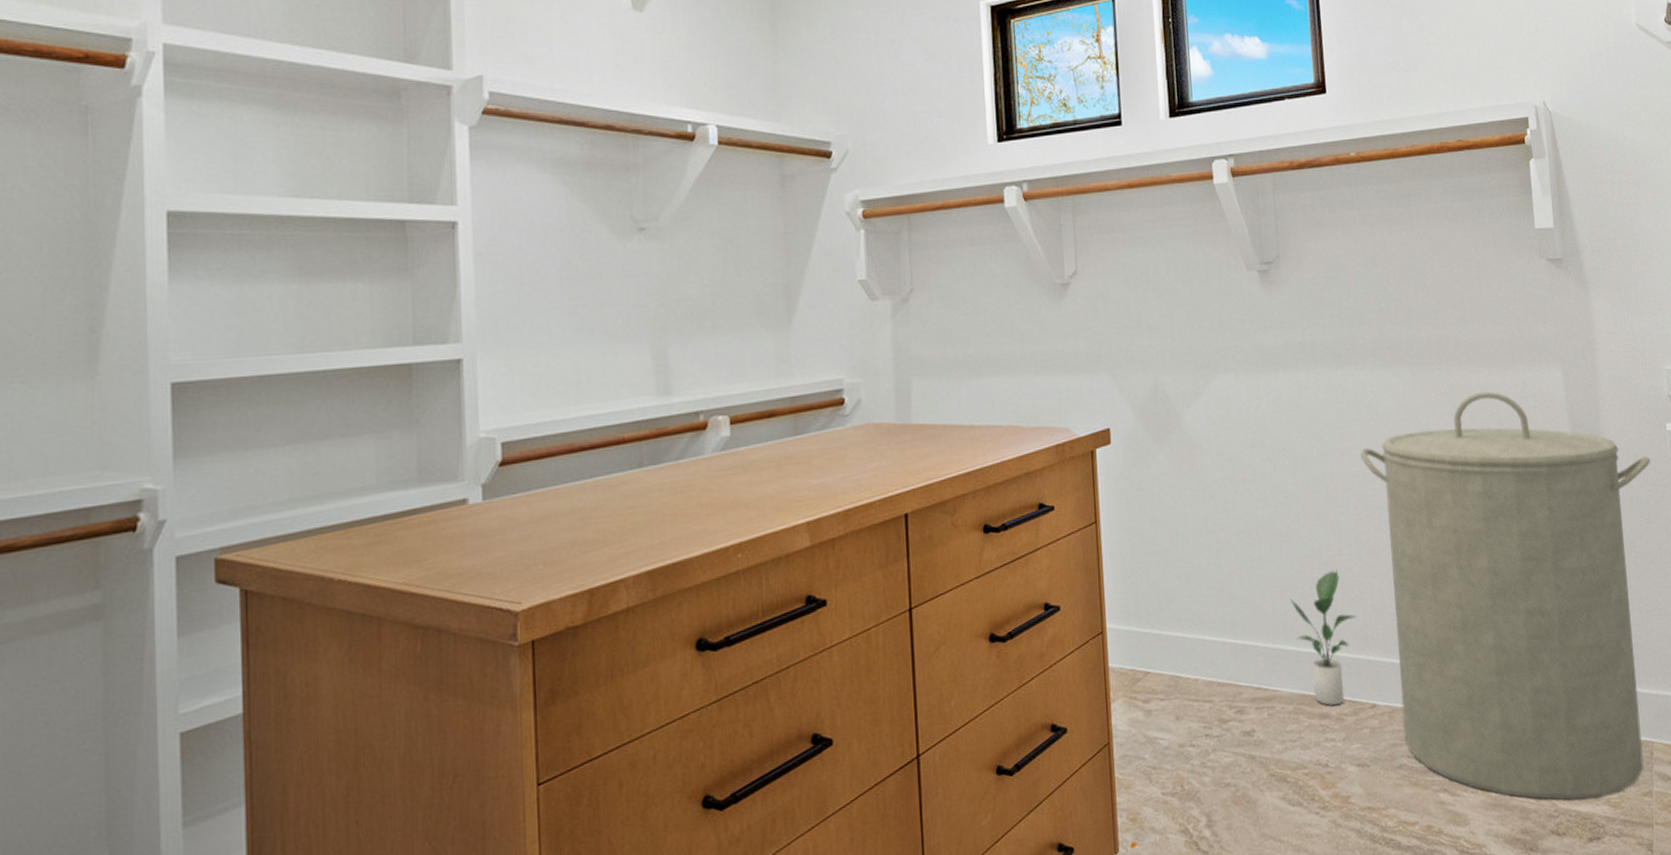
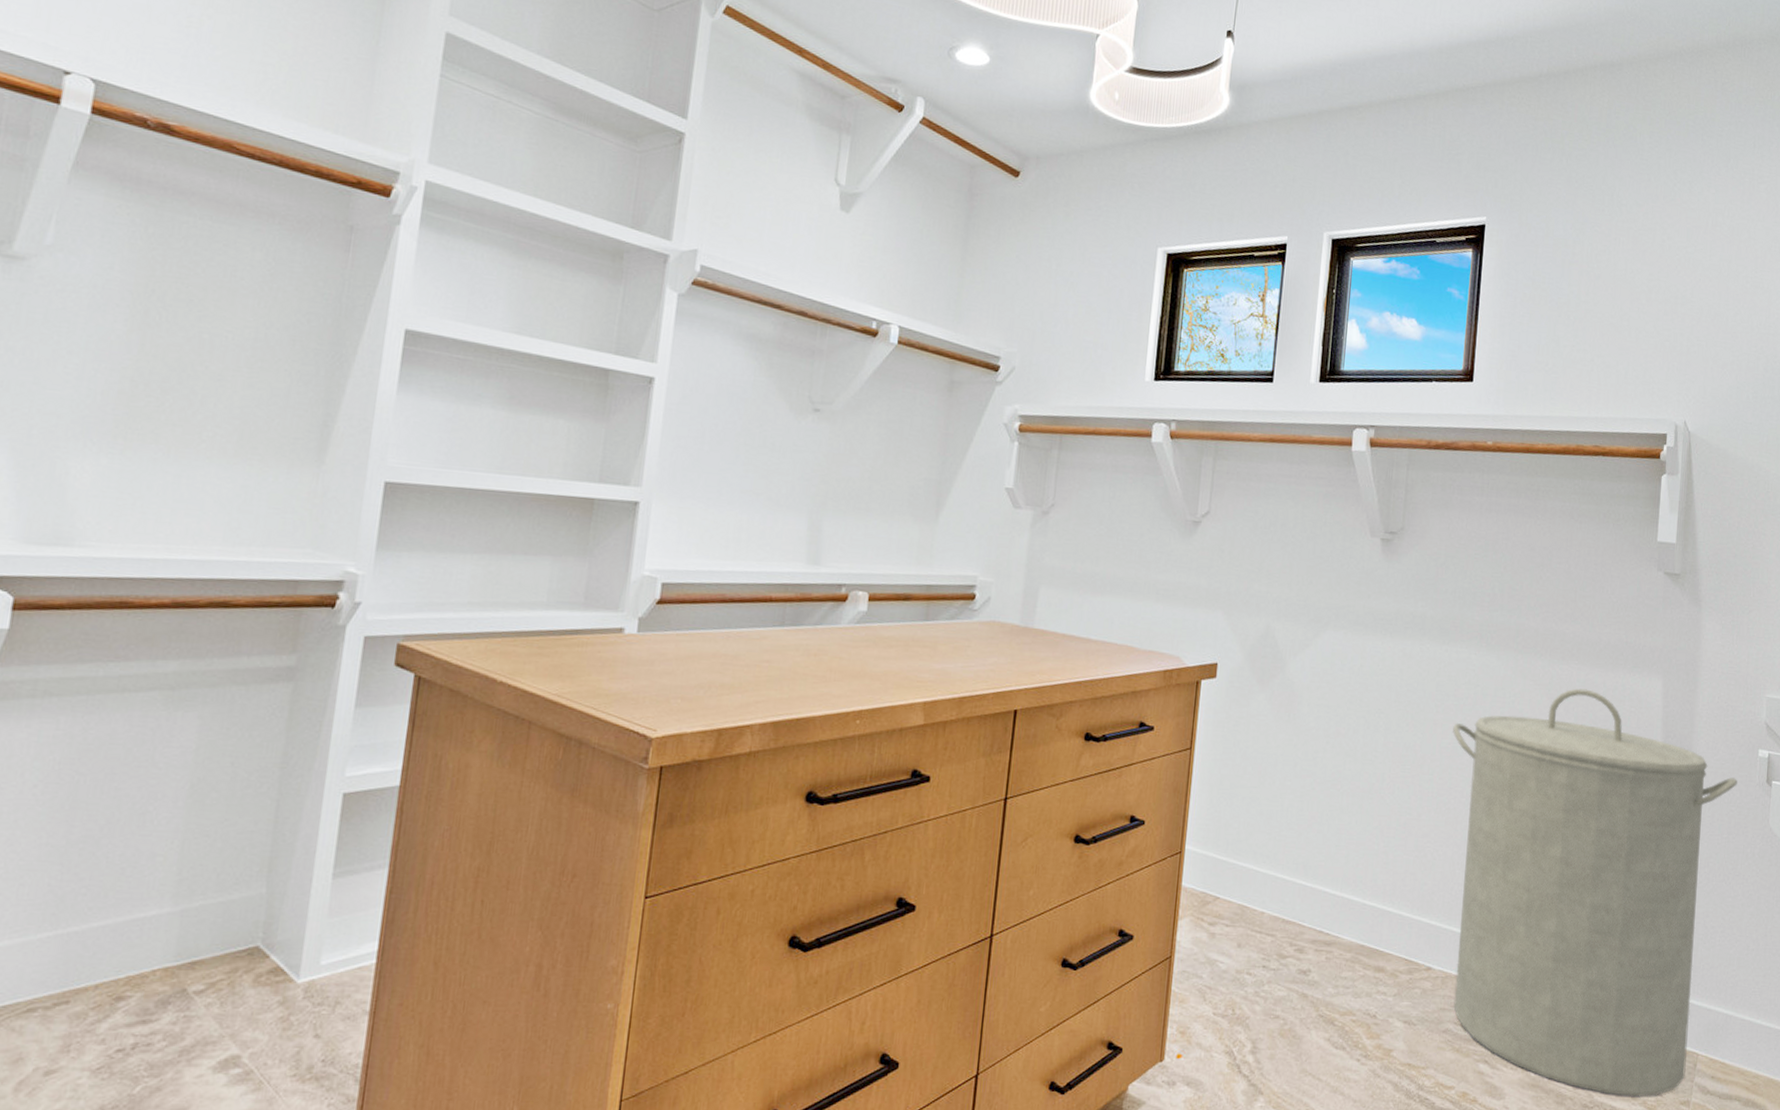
potted plant: present [1290,569,1357,706] -> none [1363,833,1426,962]

